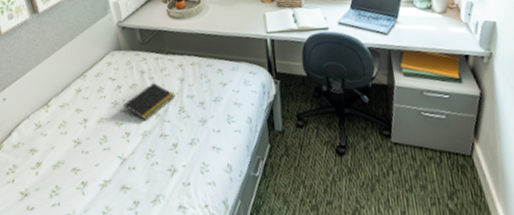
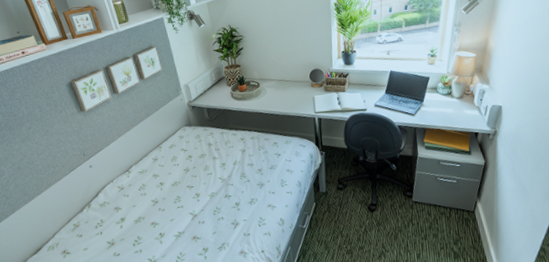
notepad: present [124,82,176,120] -> none [194,153,238,184]

